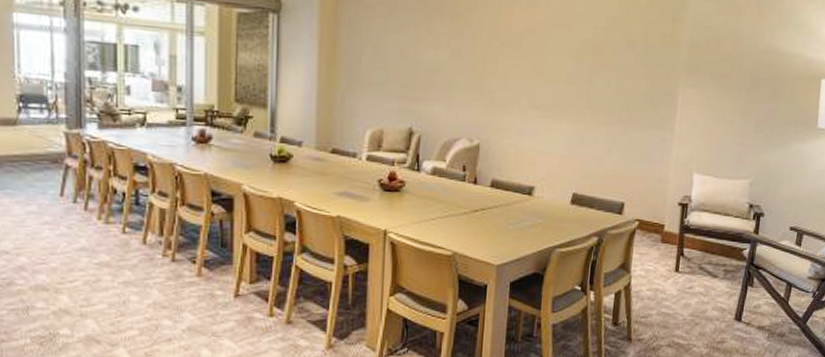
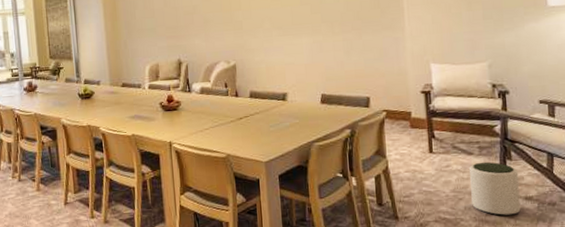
plant pot: none [707,286,757,344] -> present [469,162,521,216]

